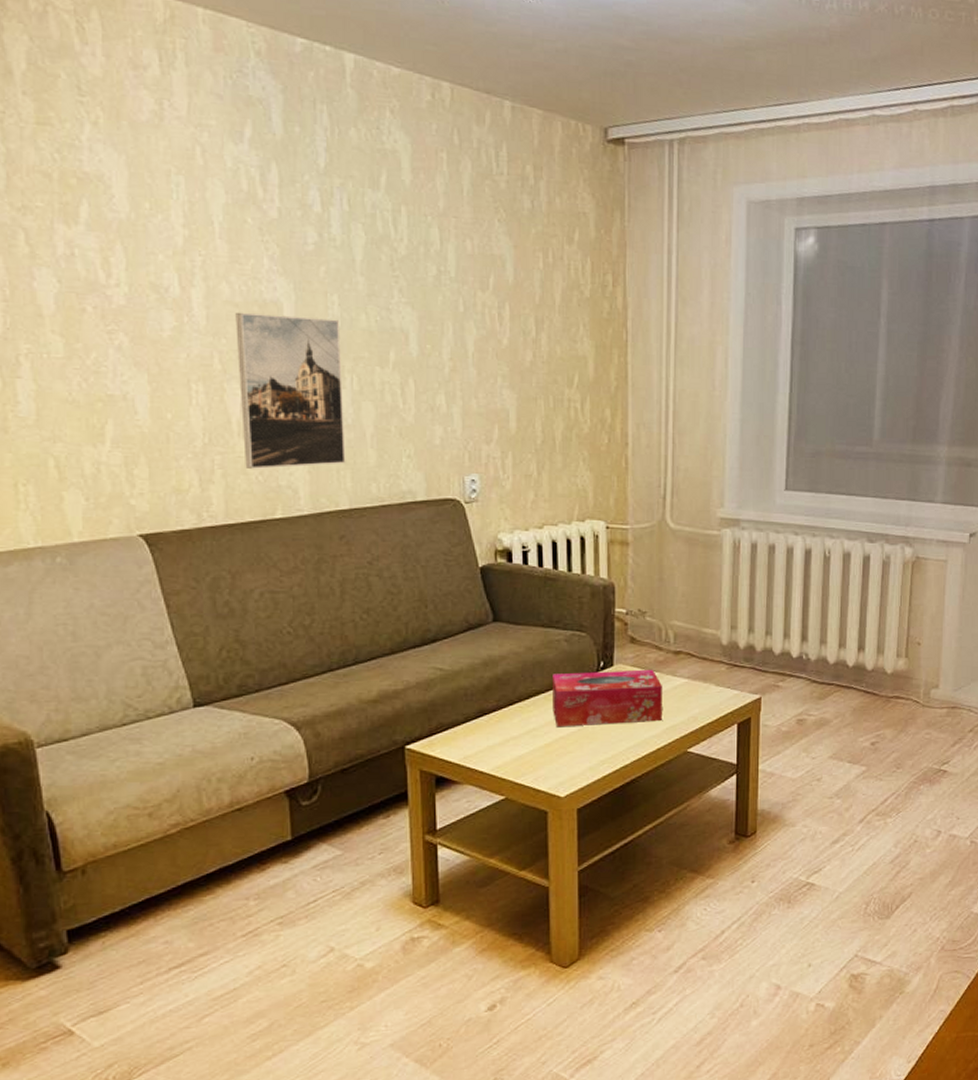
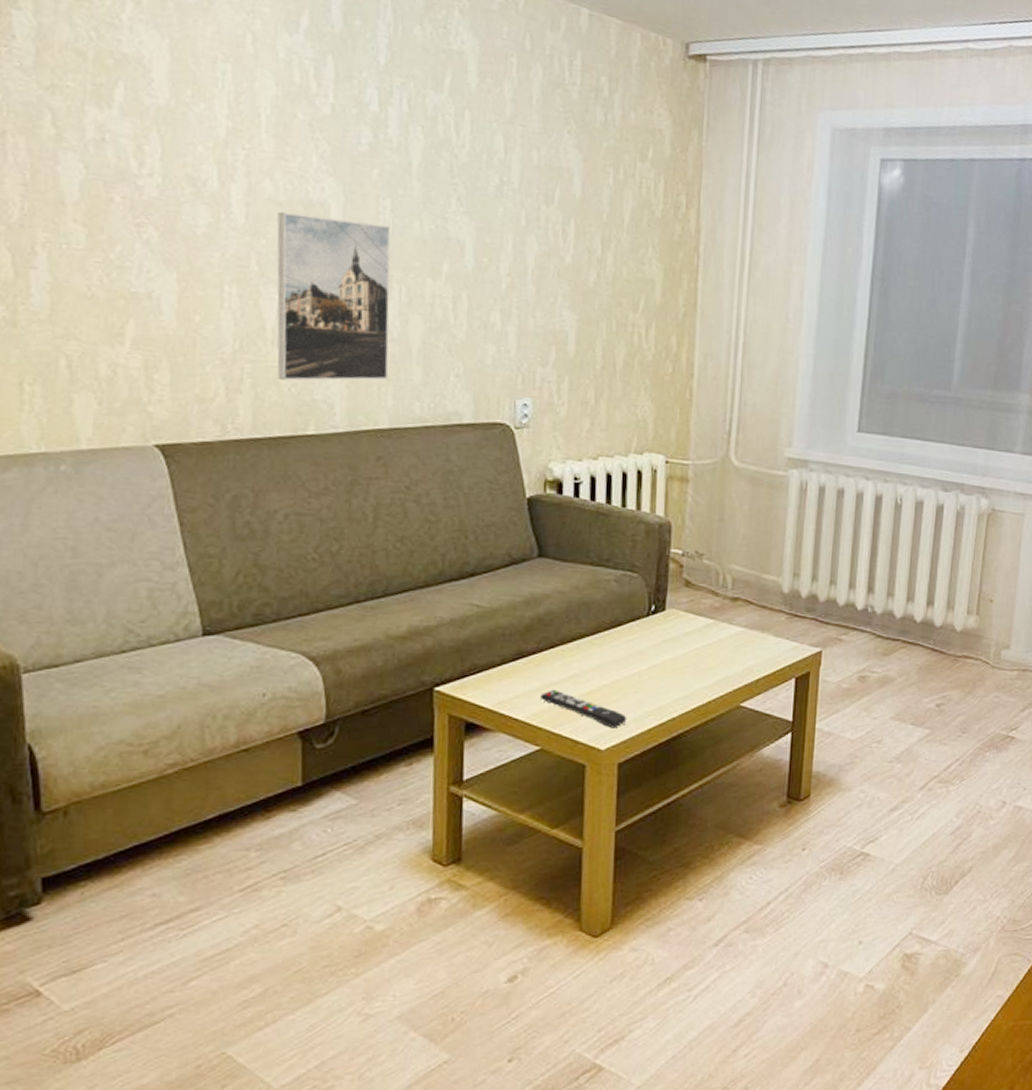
remote control: none [503,743,584,777] -> present [540,689,627,728]
tissue box: present [553,669,662,726] -> none [597,615,717,673]

